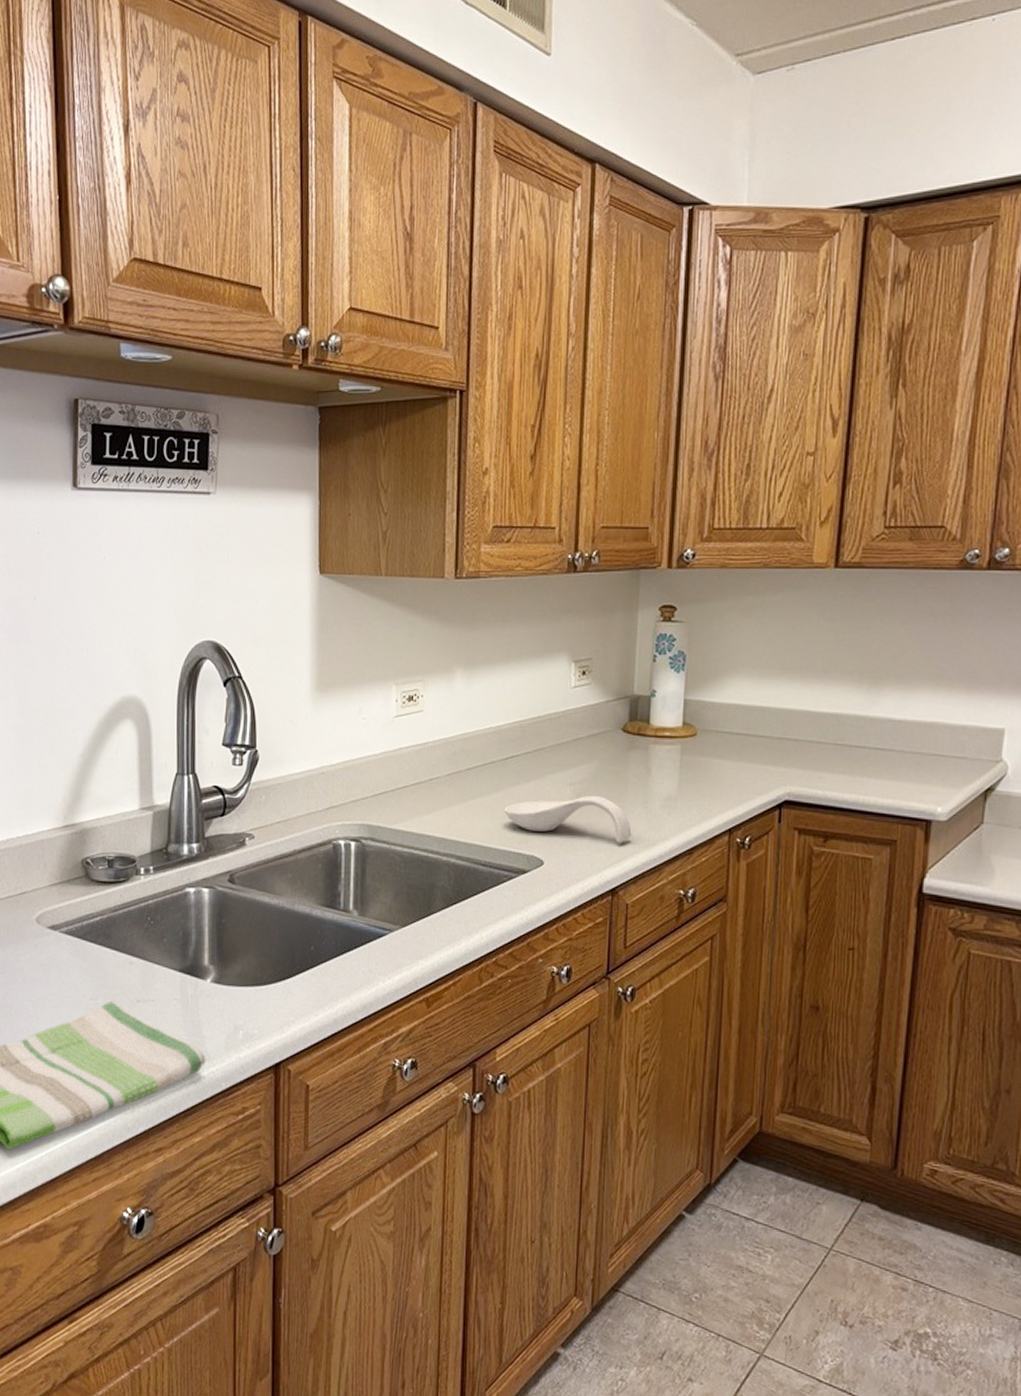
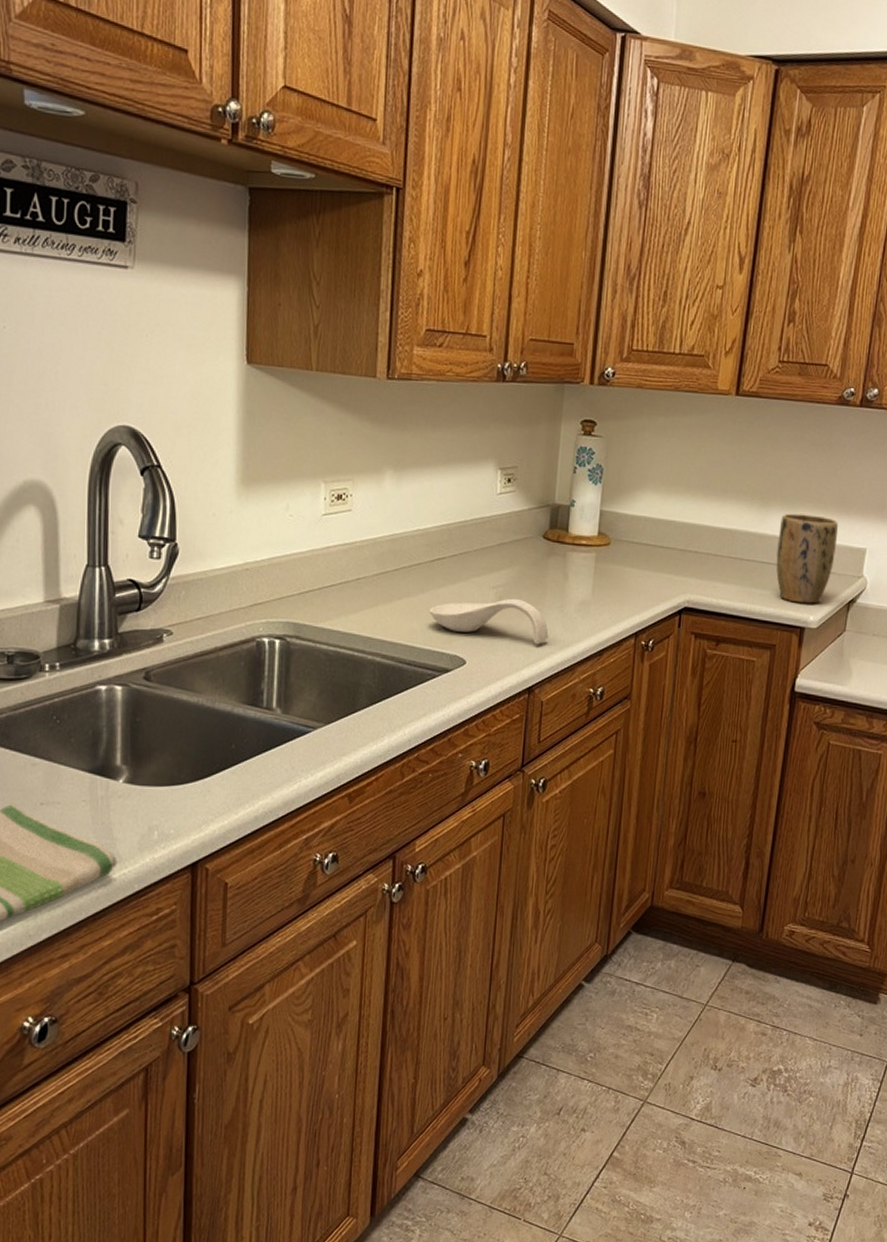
plant pot: none [892,693,968,794] -> present [776,513,839,604]

